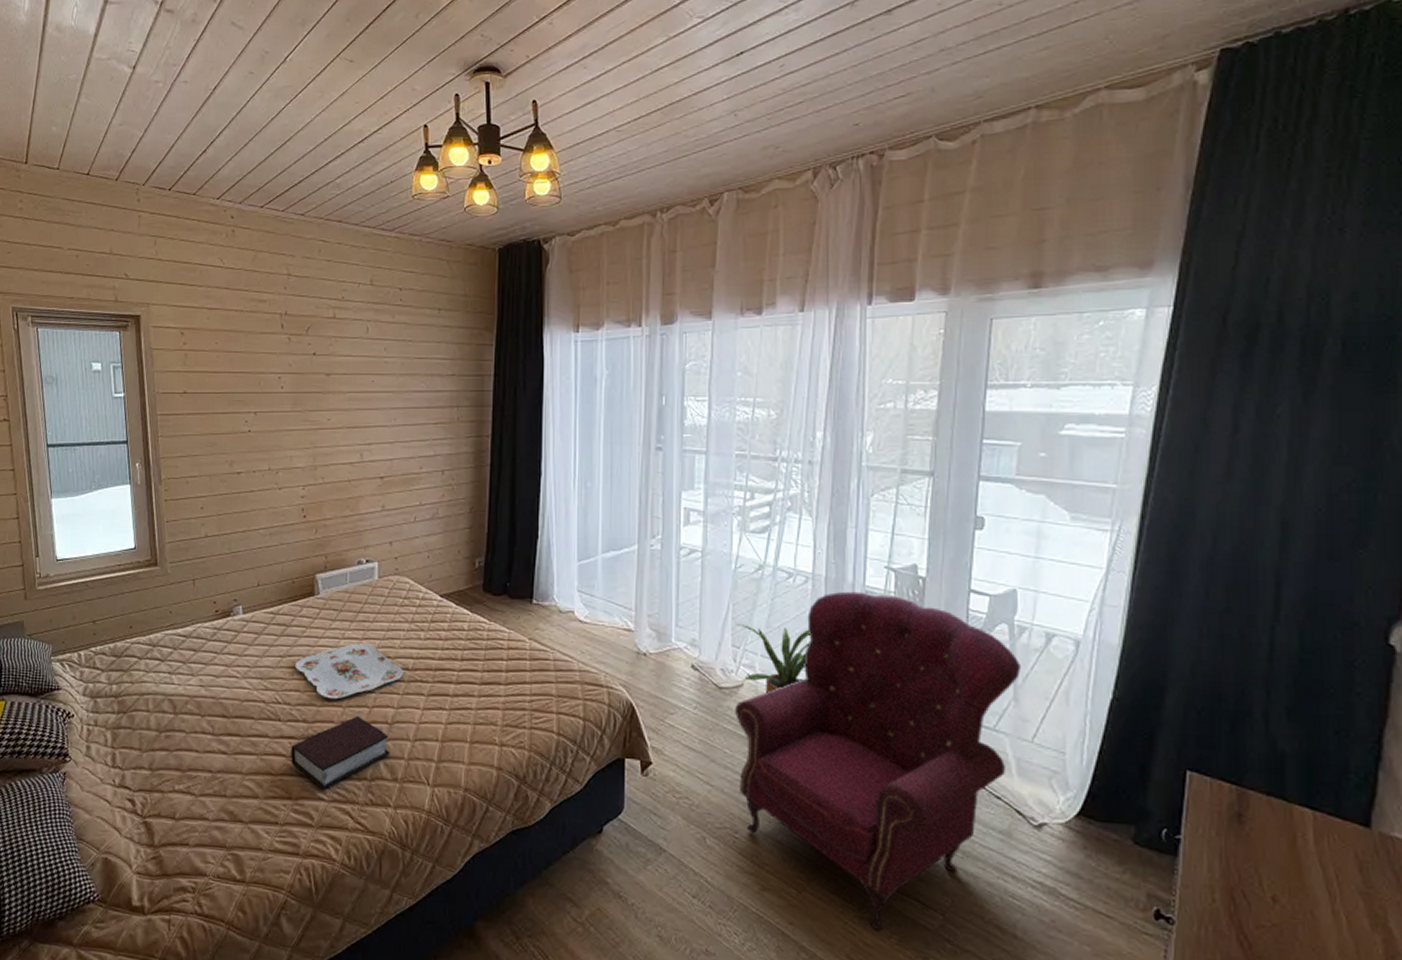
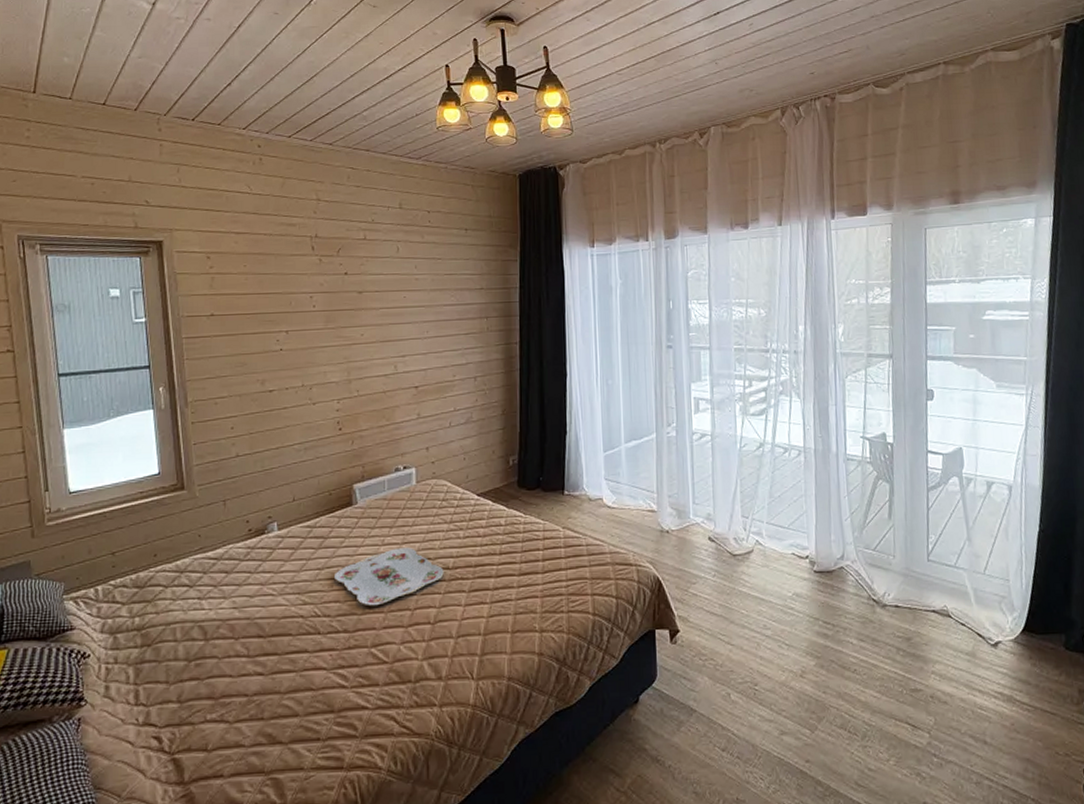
bible: present [291,715,391,790] -> none [332,619,434,698]
armchair: present [735,591,1022,932] -> none [748,459,972,756]
house plant: present [736,623,810,693] -> none [744,496,806,555]

